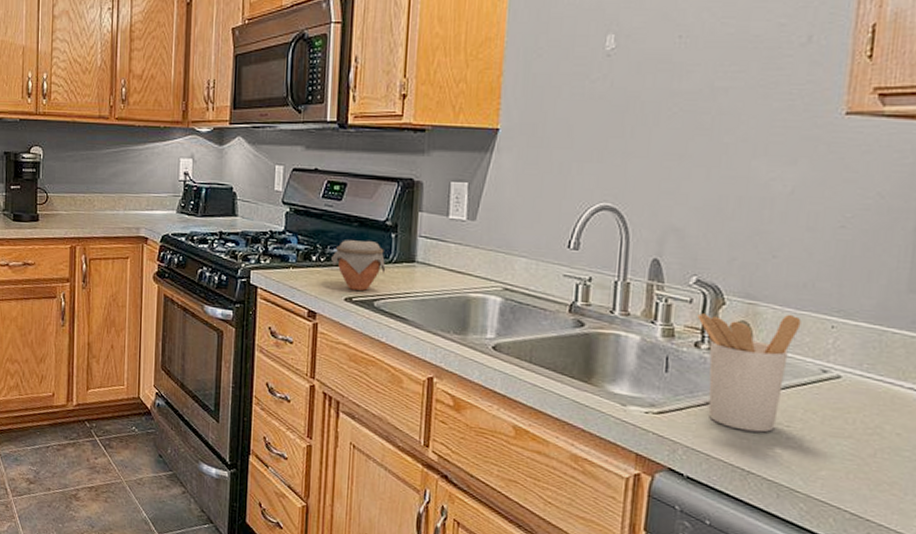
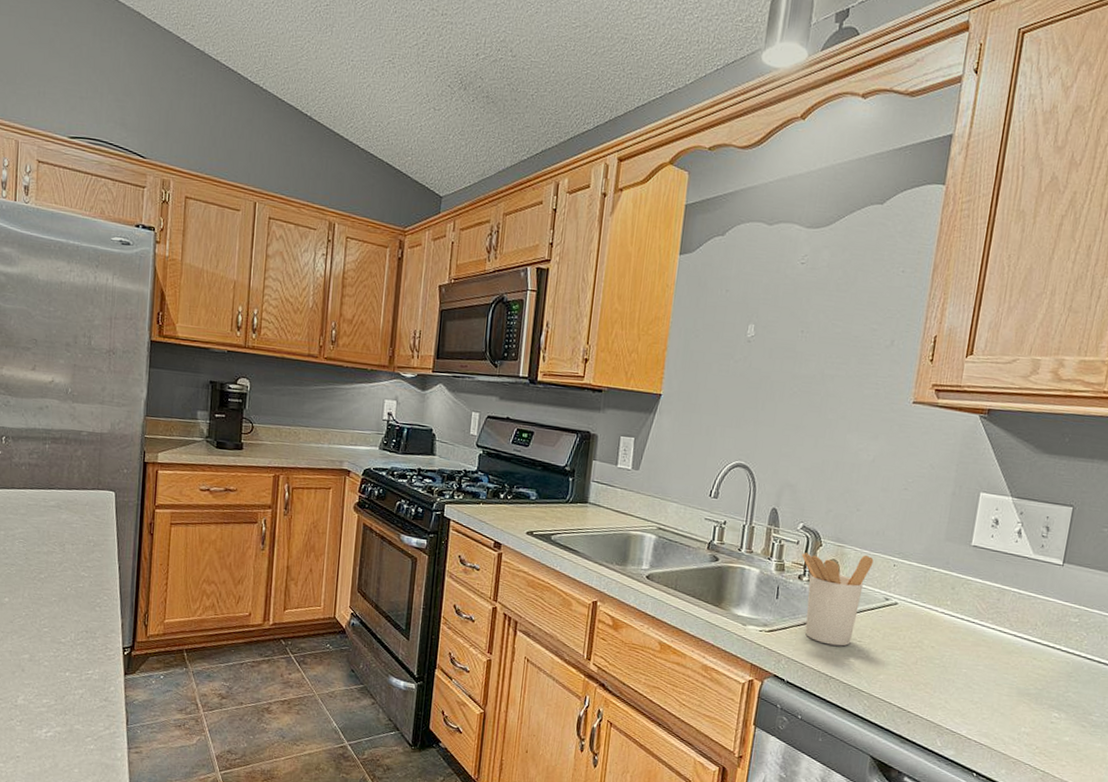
jar: present [331,240,386,291] -> none [517,481,563,526]

